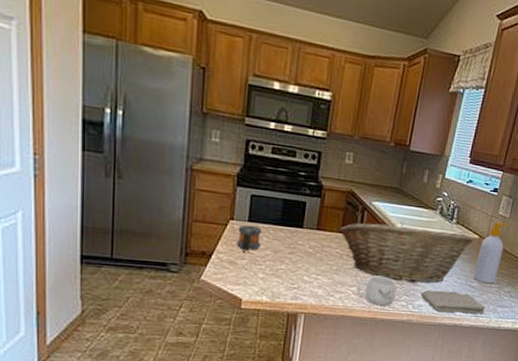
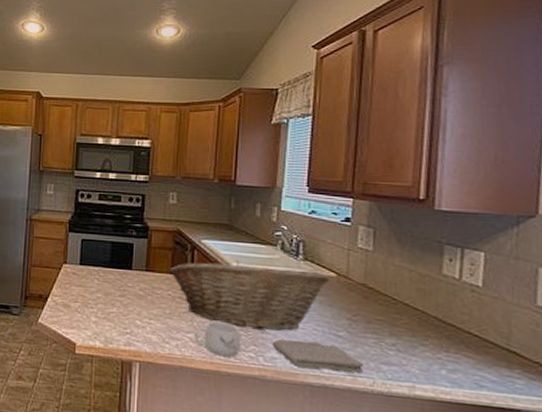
mug: present [237,225,262,253] -> none [70,268,92,296]
soap bottle: present [473,221,510,284] -> none [338,256,376,334]

